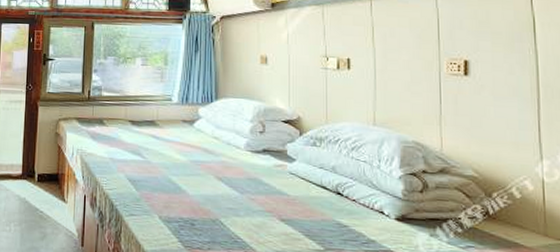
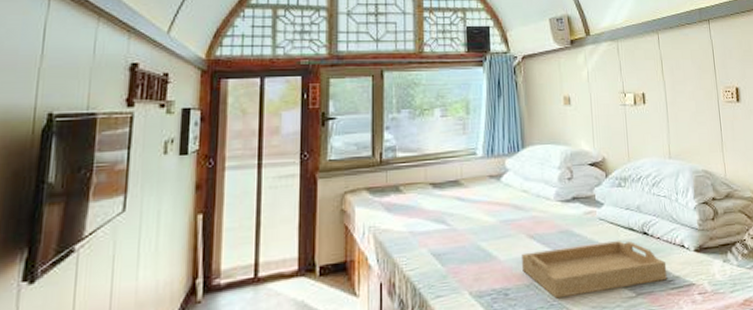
serving tray: none [209,192,361,242] -> present [522,241,668,299]

